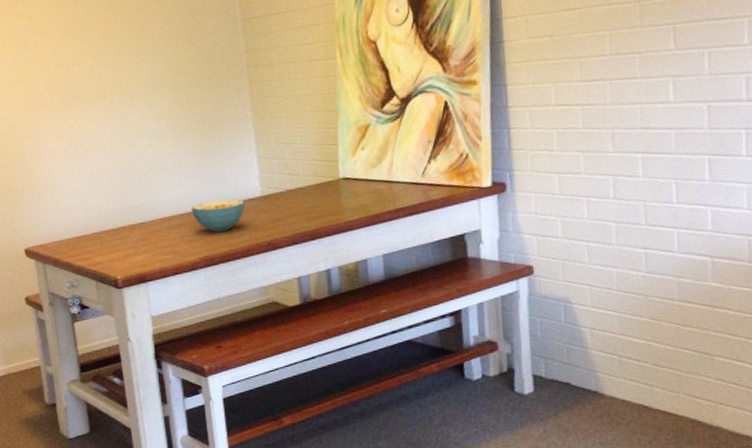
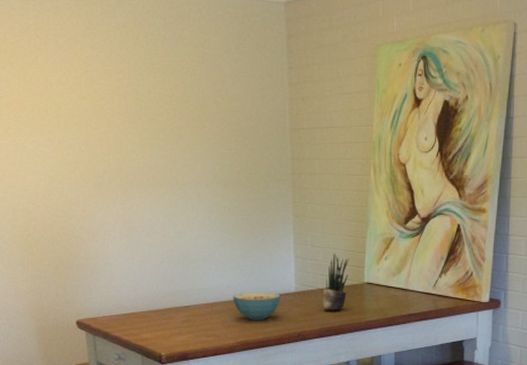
potted plant: none [292,149,321,213] -> present [322,253,349,311]

